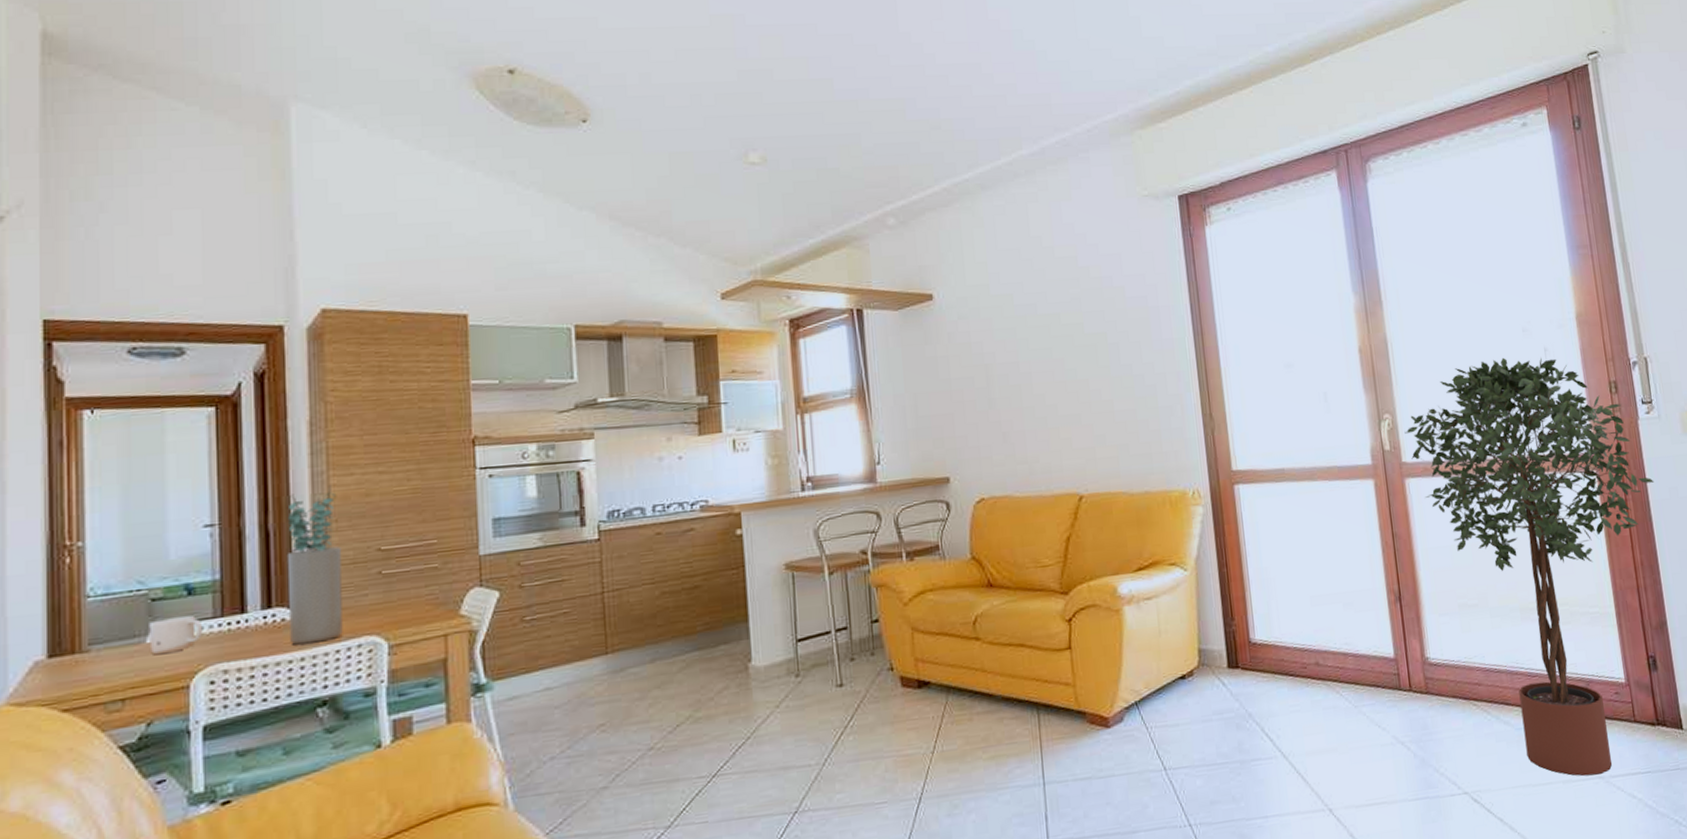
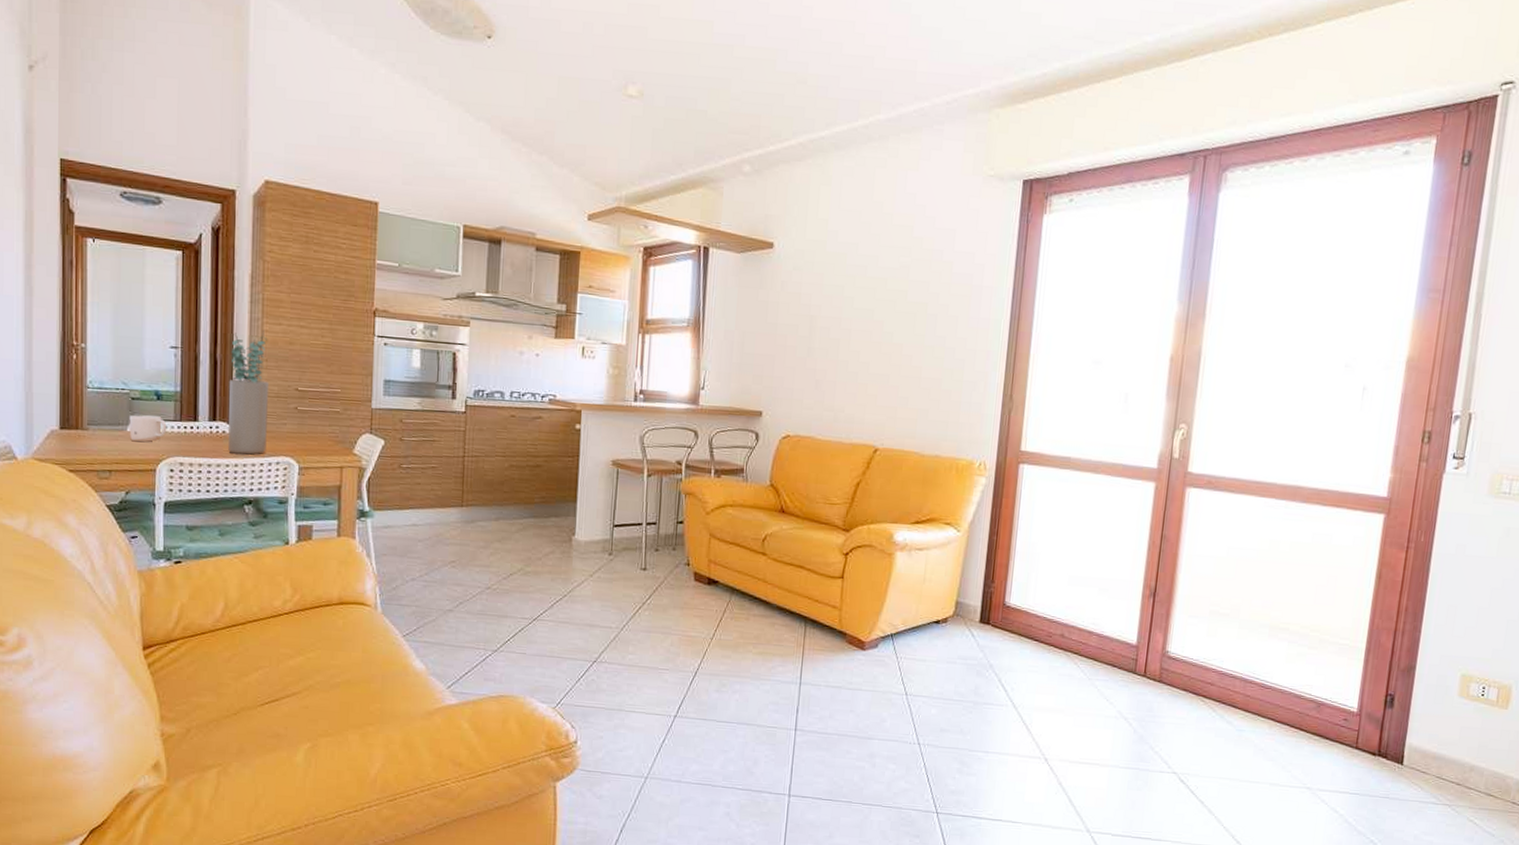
potted tree: present [1404,357,1655,777] -> none [1197,389,1443,786]

